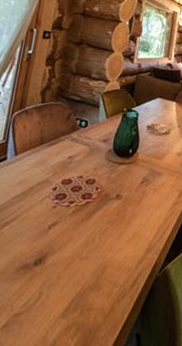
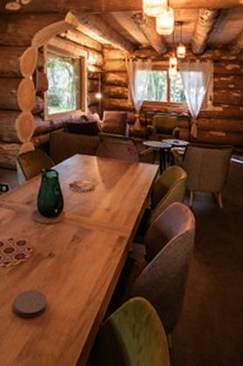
coaster: none [69,233,107,265] -> present [14,289,47,318]

